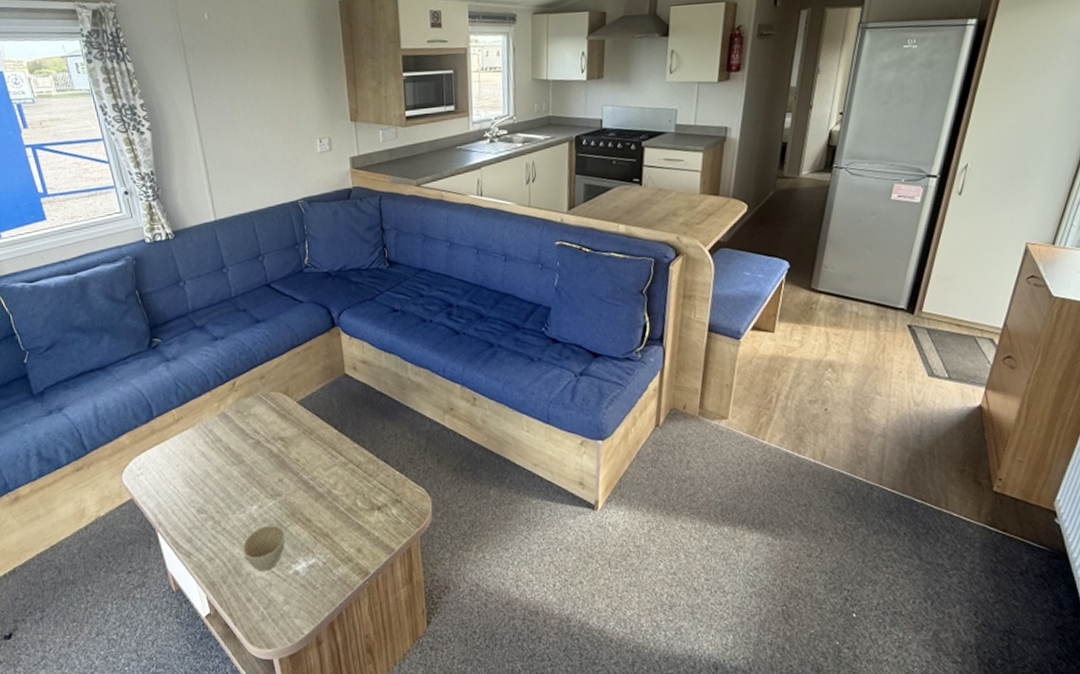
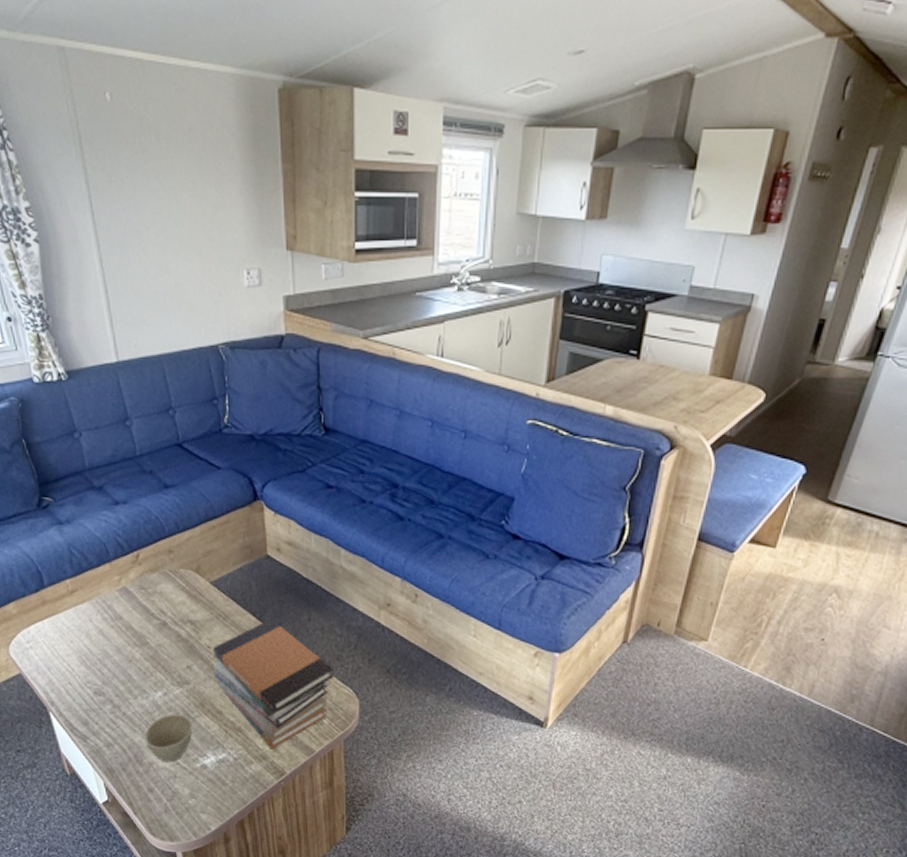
book stack: none [301,430,408,551] -> present [212,618,333,749]

